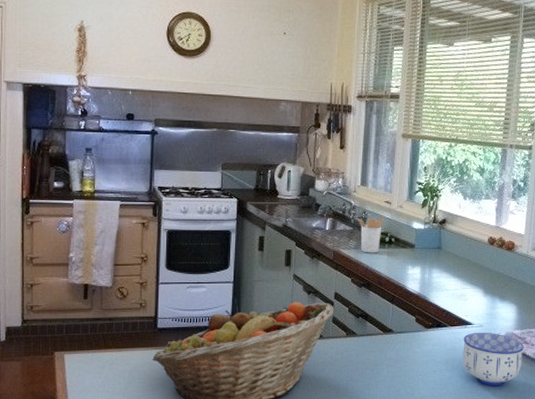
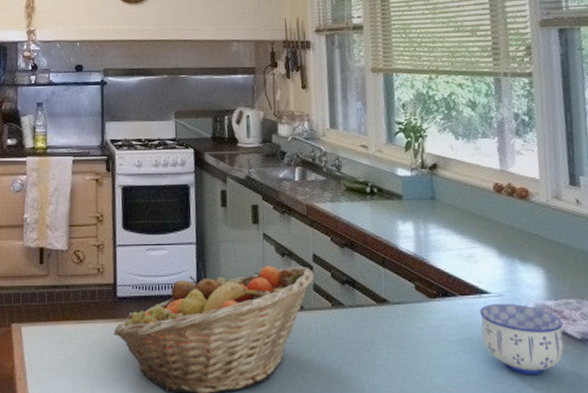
utensil holder: present [358,215,384,253] -> none [331,161,362,207]

